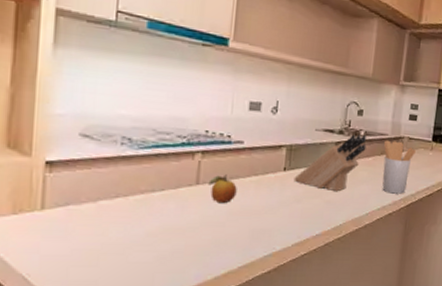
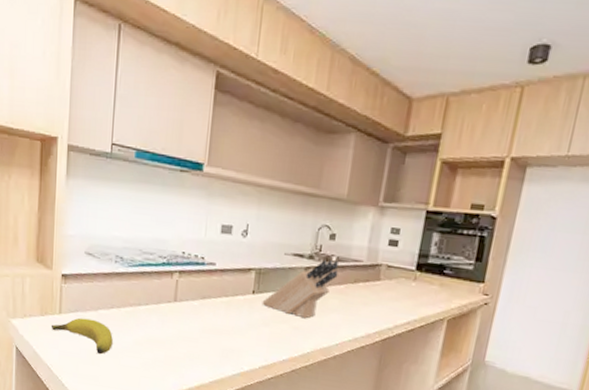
banana: none [28,212,118,252] -> present [50,317,113,354]
fruit: present [208,174,237,204] -> none [184,294,209,321]
utensil holder: present [382,140,416,194] -> none [354,267,395,327]

